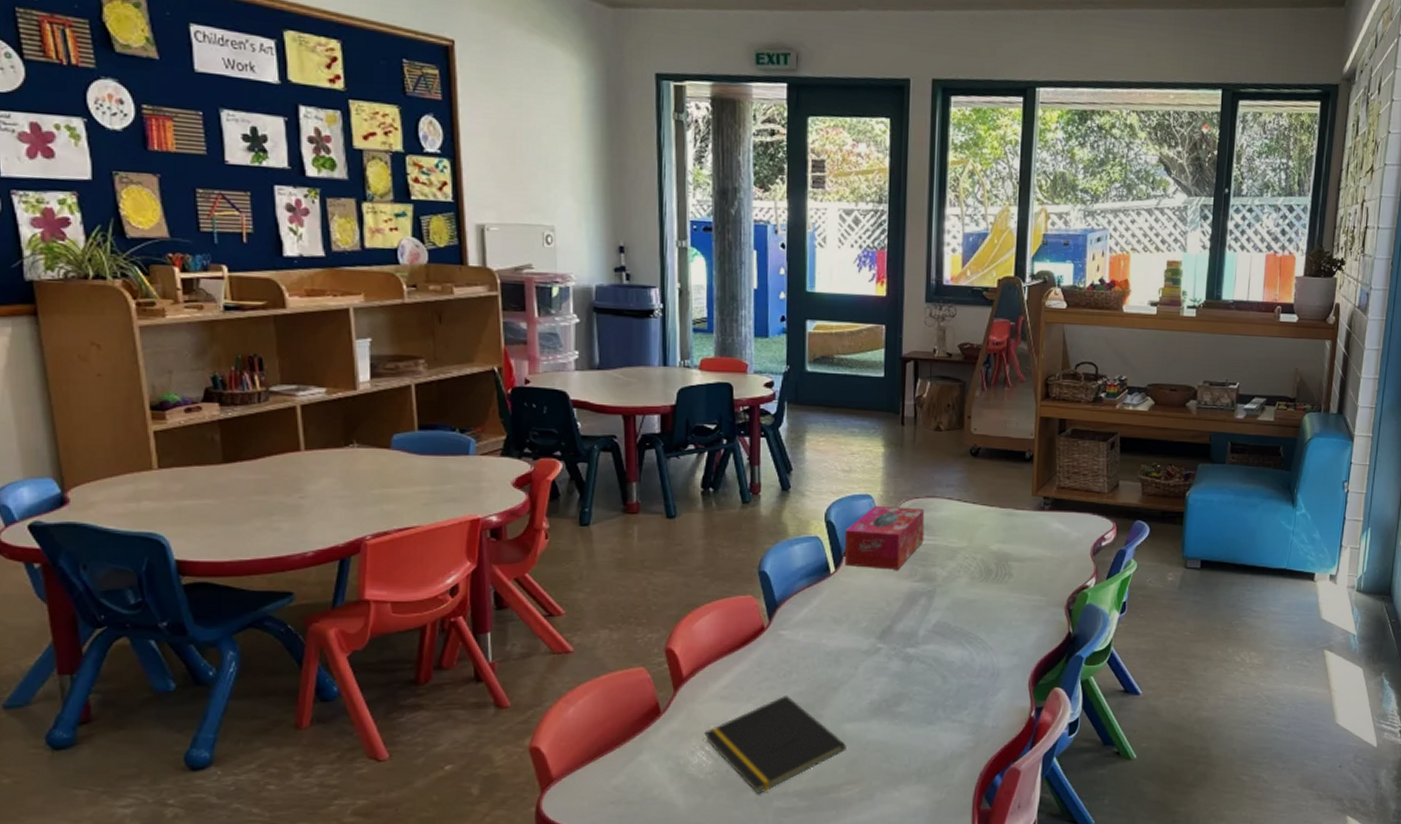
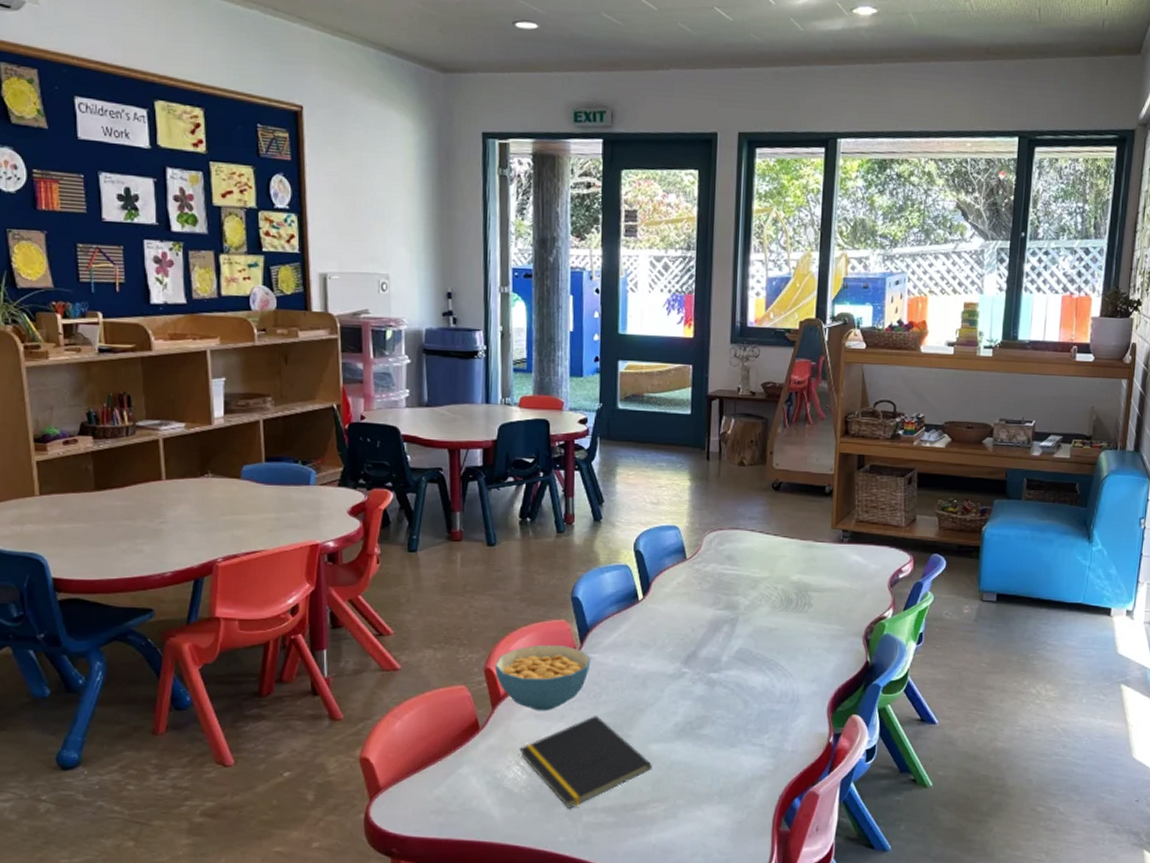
cereal bowl: none [676,622,780,693] -> present [494,644,591,711]
tissue box: present [844,505,925,570] -> none [652,536,729,598]

